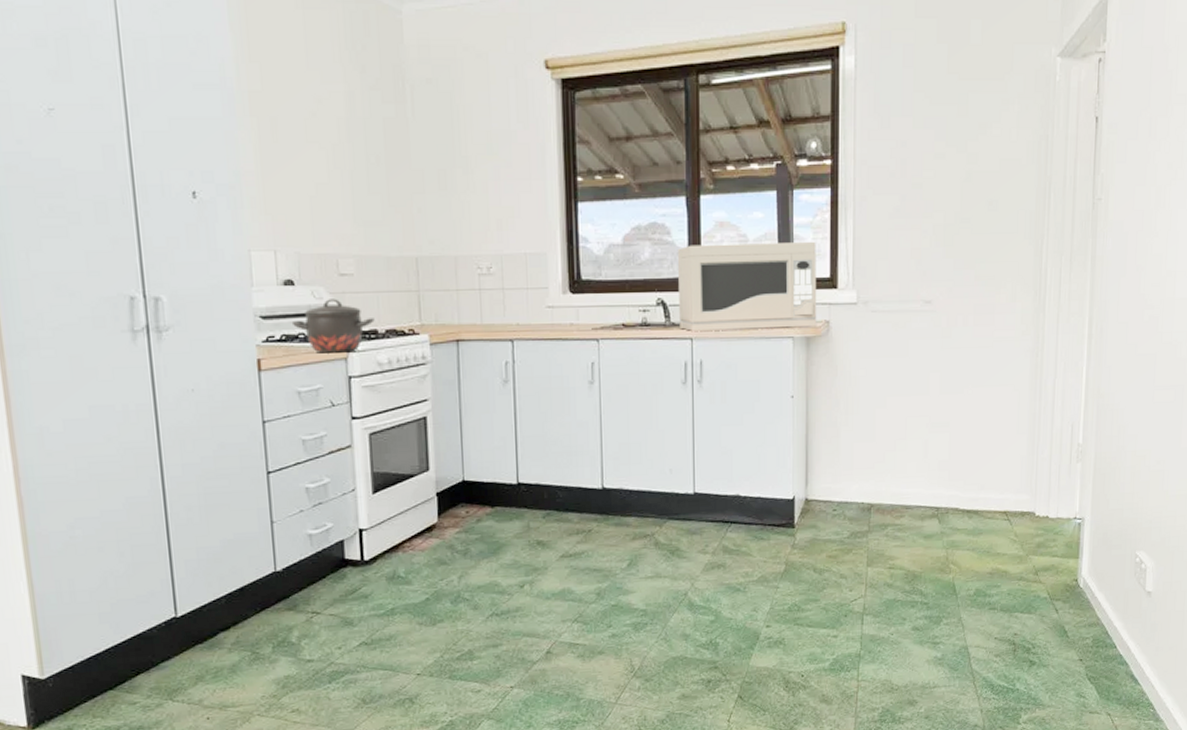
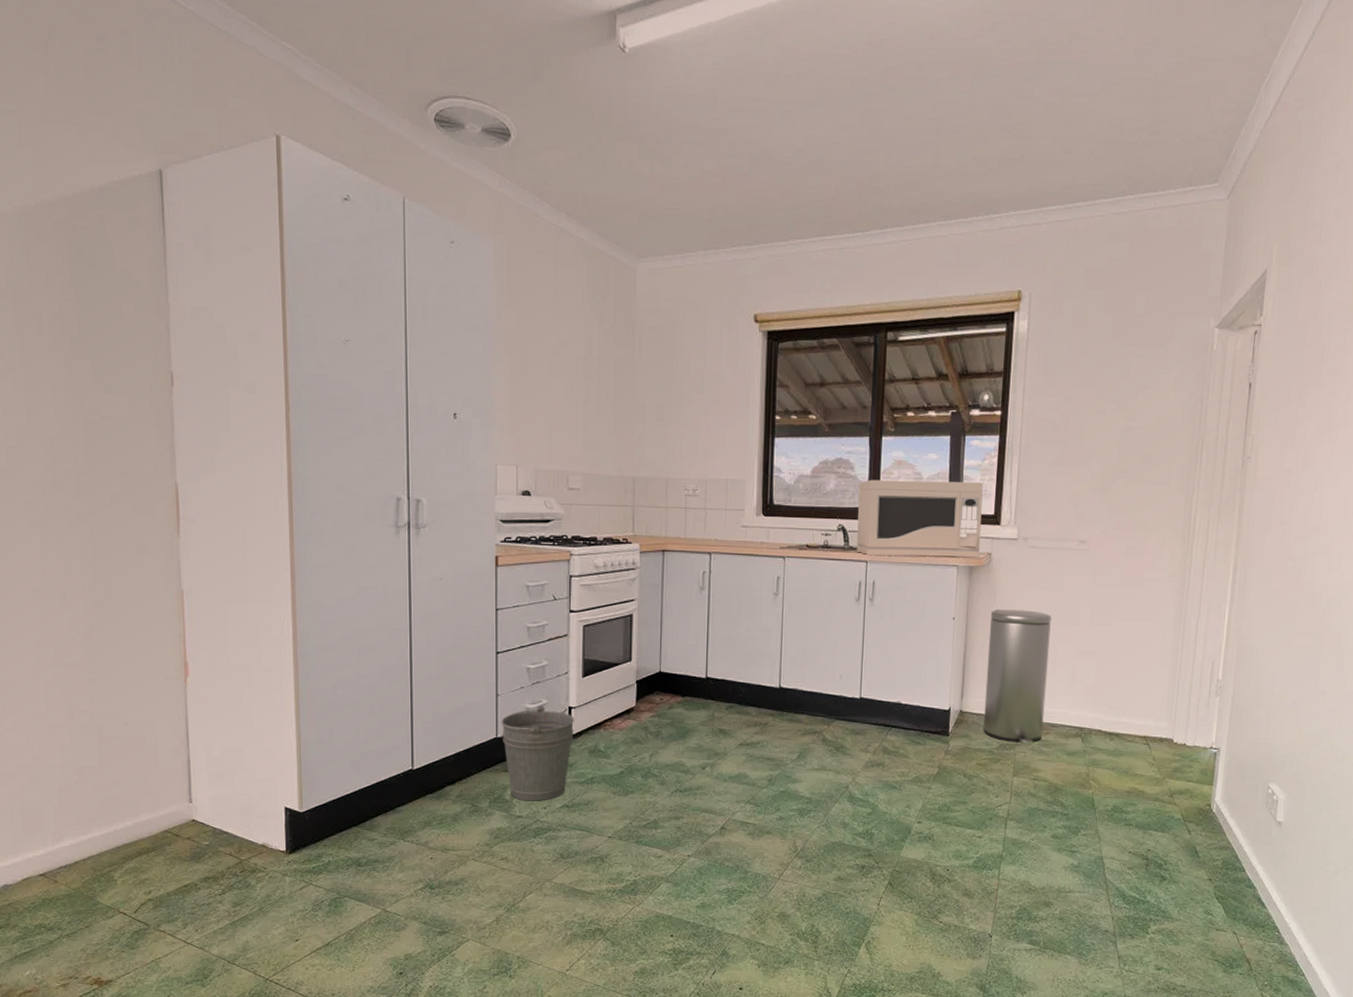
bucket: none [279,530,368,642] -> present [501,706,575,801]
cooking pot: present [293,299,375,354] -> none [527,509,595,555]
pedal bin: none [831,382,899,529] -> present [983,609,1051,743]

